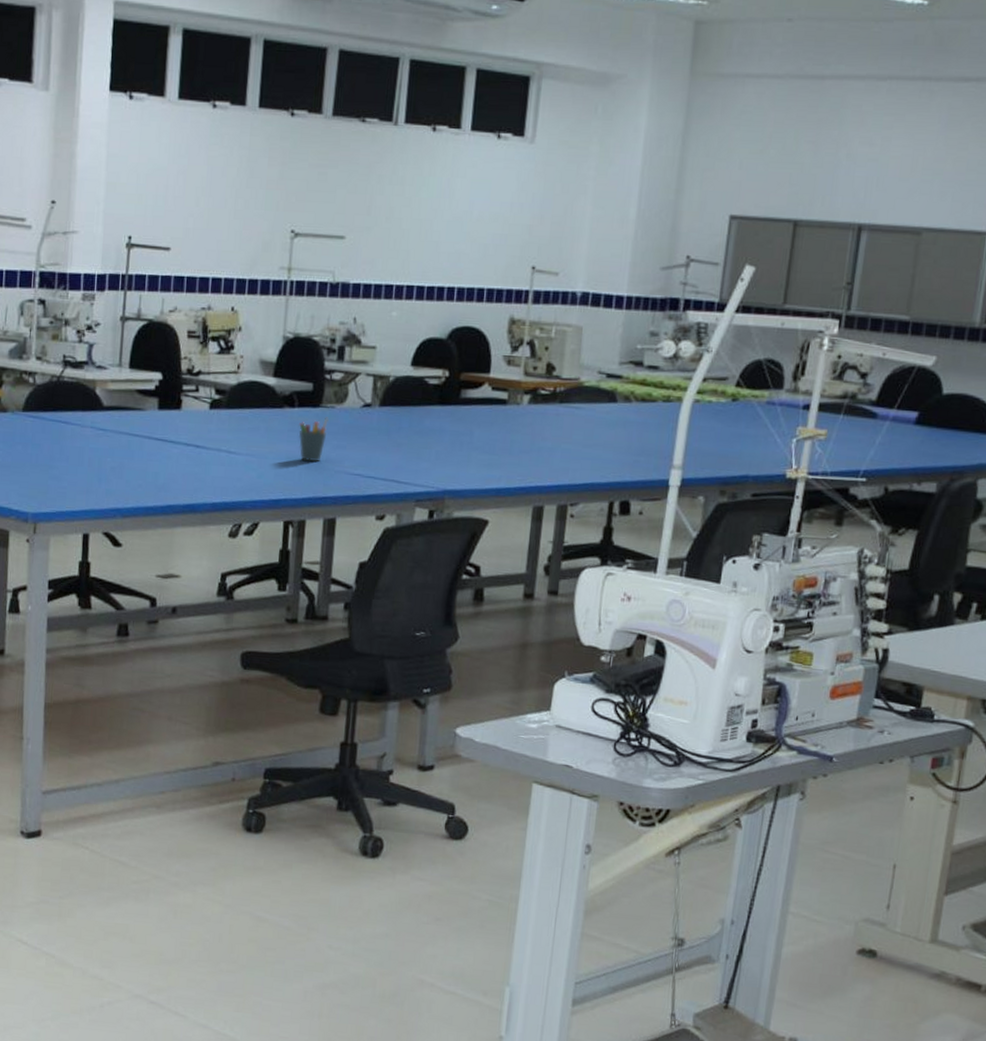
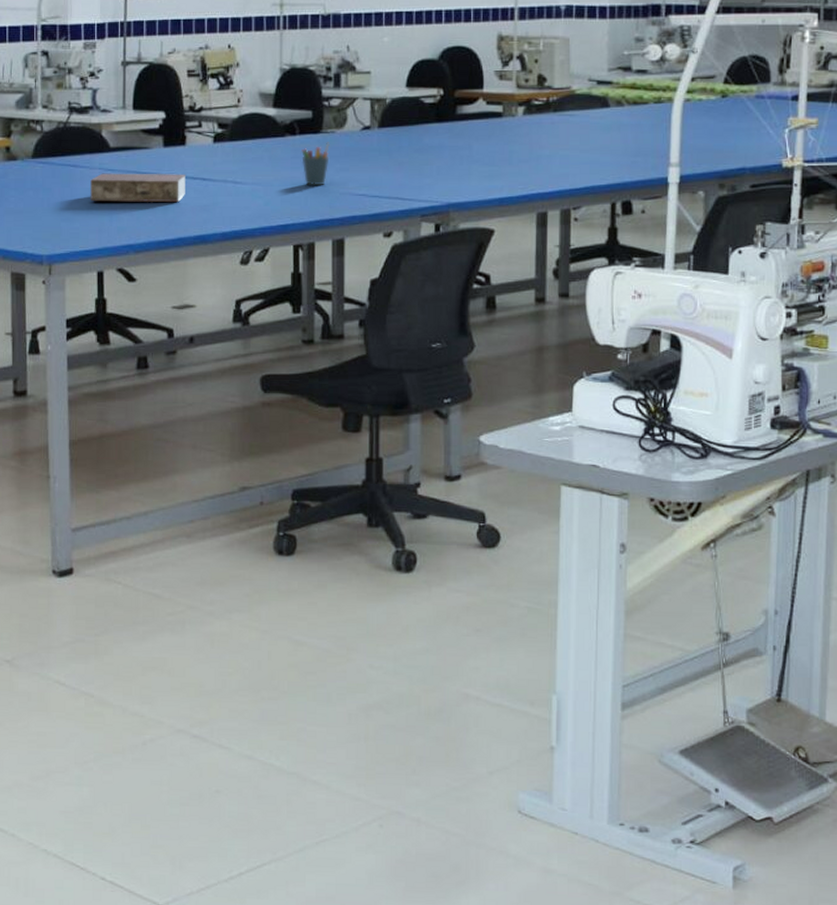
book: none [80,432,180,468] -> present [90,173,187,202]

